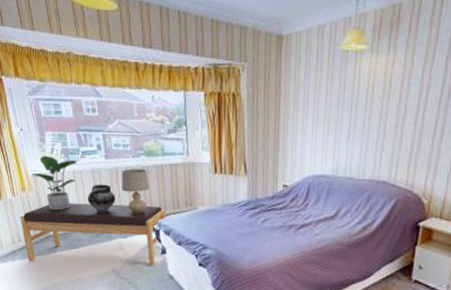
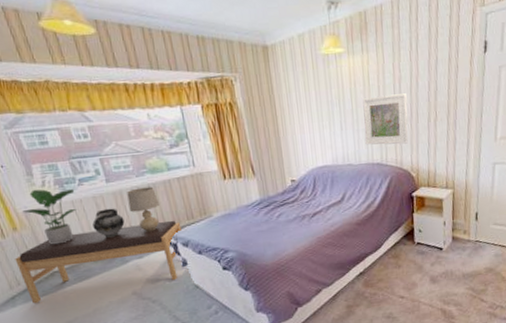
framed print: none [373,104,434,164] -> present [362,93,408,145]

